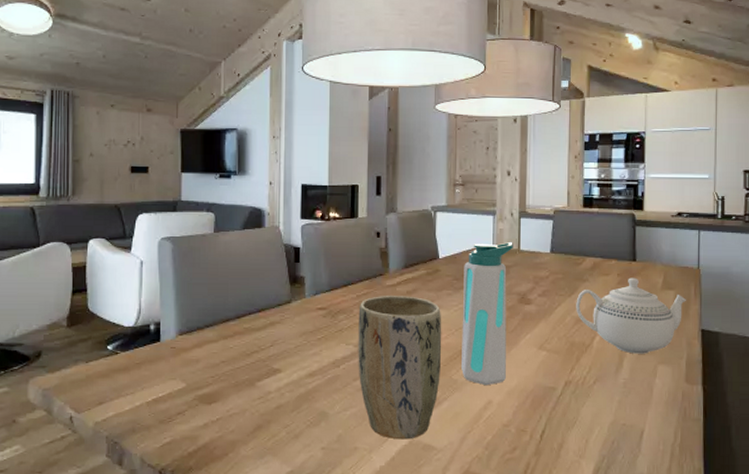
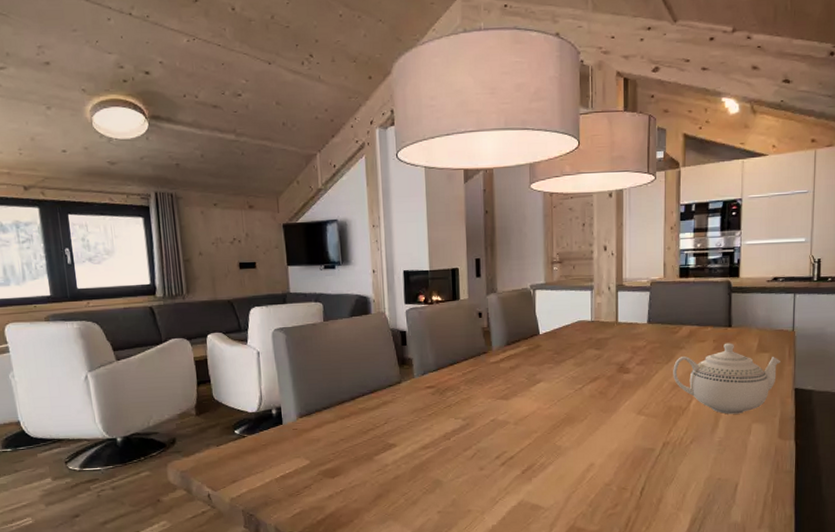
plant pot: present [358,296,442,440] -> none [465,371,546,502]
water bottle: present [461,242,513,386] -> none [563,315,611,450]

